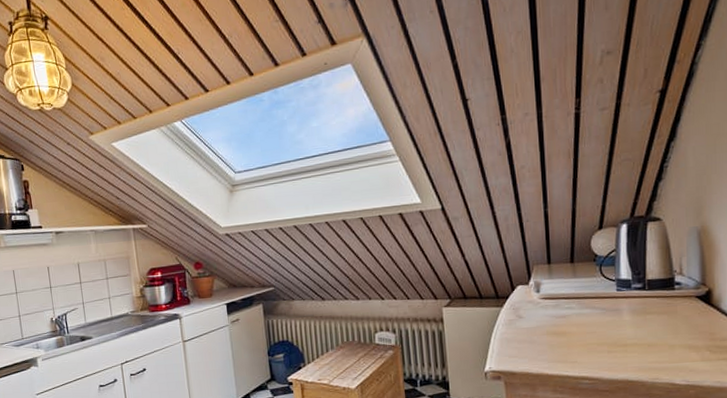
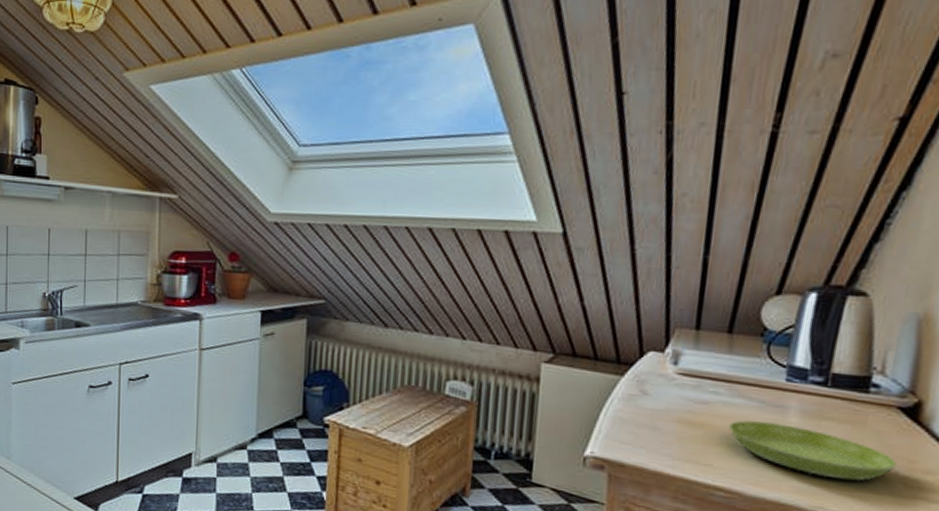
saucer: none [583,322,703,356] -> present [728,420,898,482]

